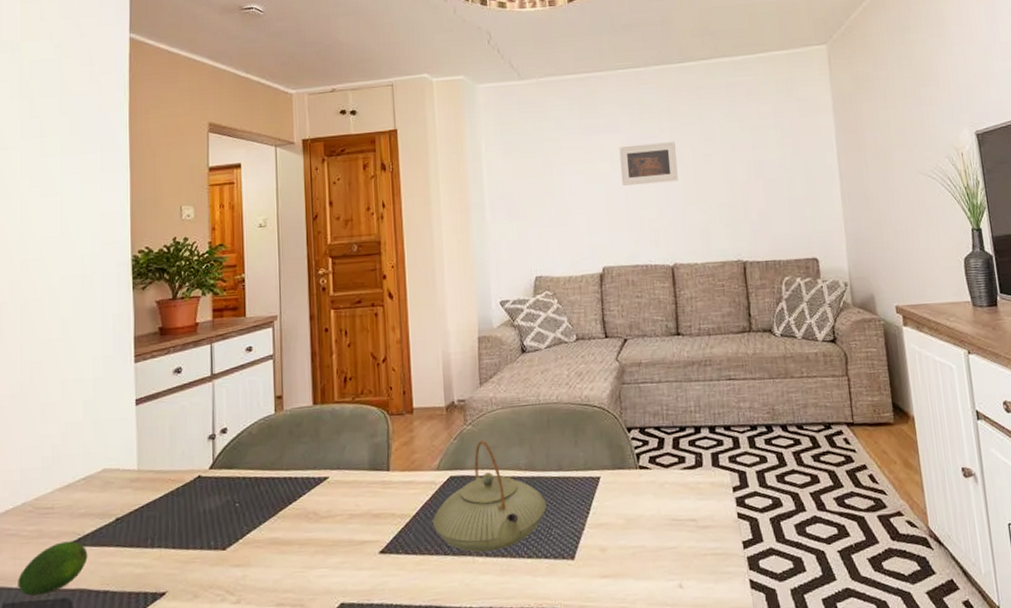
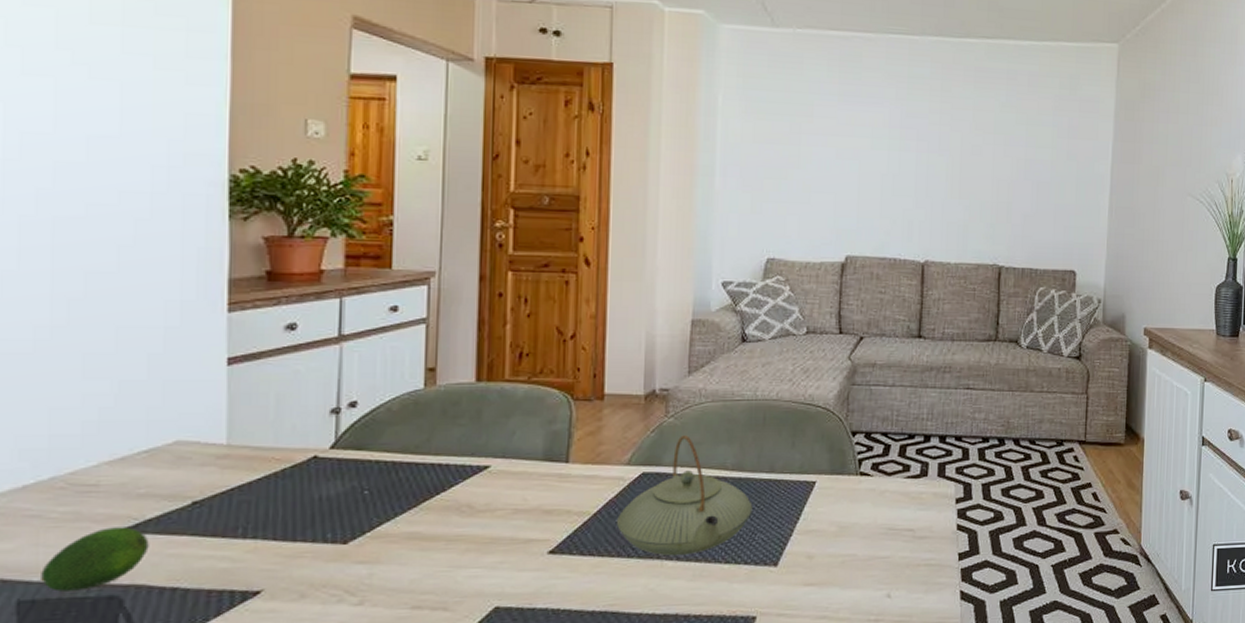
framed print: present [619,142,679,186] -> none [879,123,943,171]

